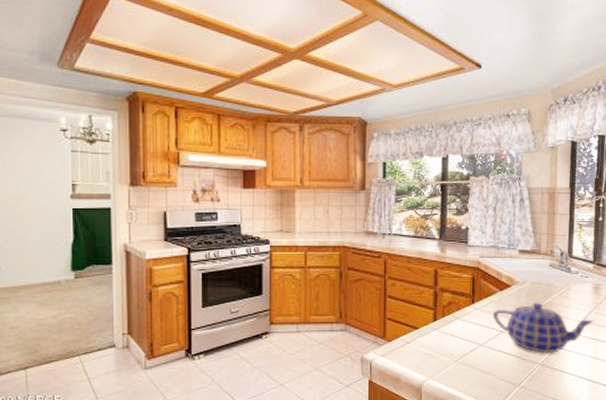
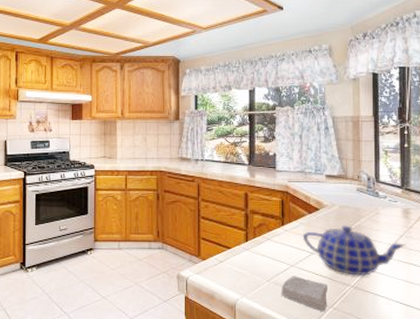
soap bar: none [468,355,517,390] -> present [281,276,329,311]

